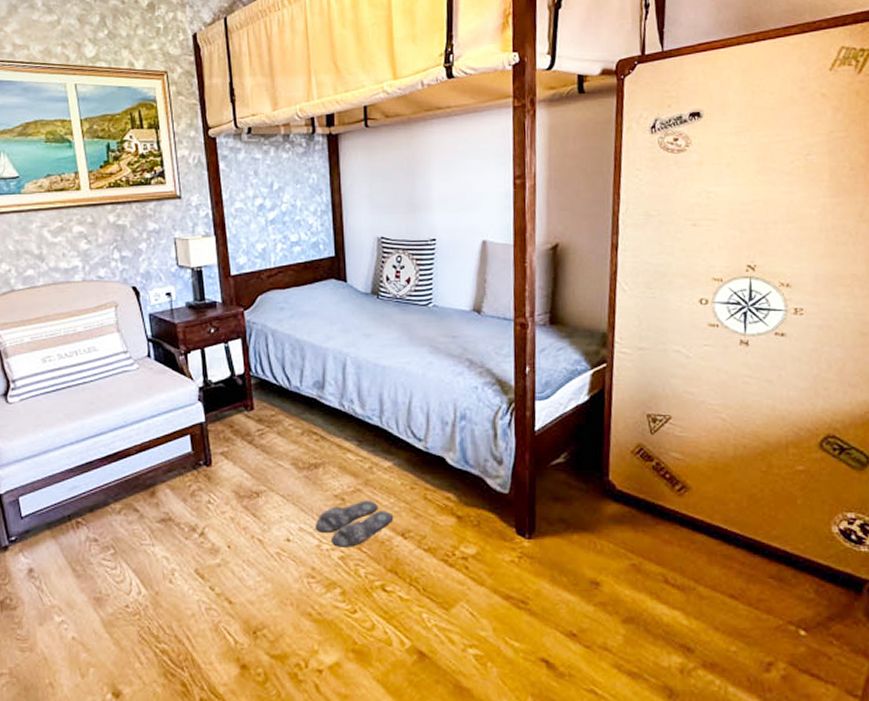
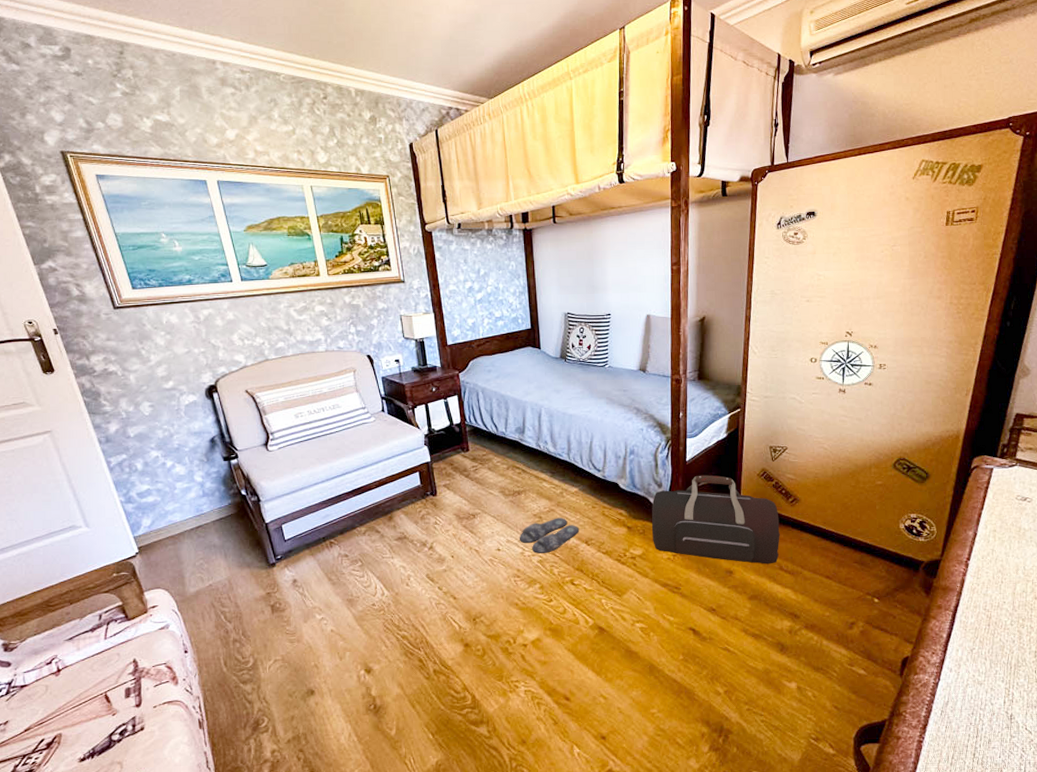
duffel bag: none [489,450,664,575] -> present [651,475,780,564]

